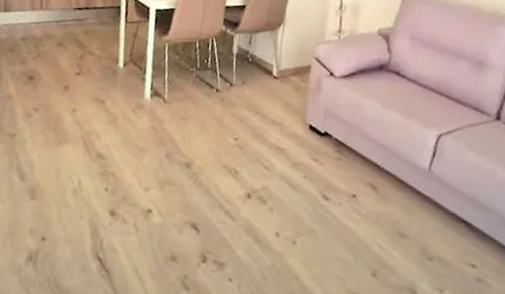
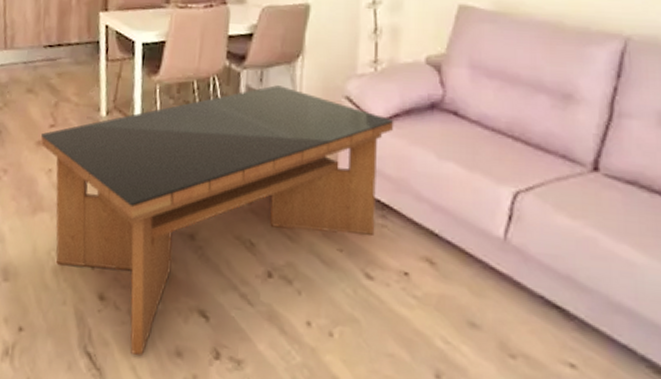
coffee table: none [67,47,352,260] -> present [40,85,394,355]

